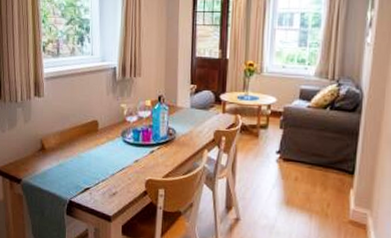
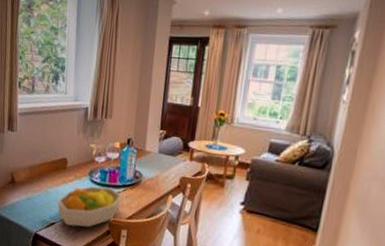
fruit bowl: none [91,146,157,191] -> present [57,186,122,228]

